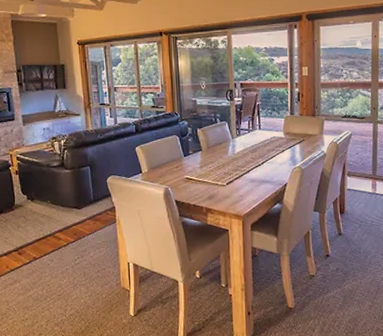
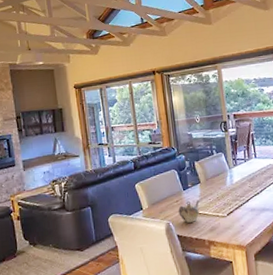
teapot: none [178,167,201,189] -> present [178,200,201,223]

